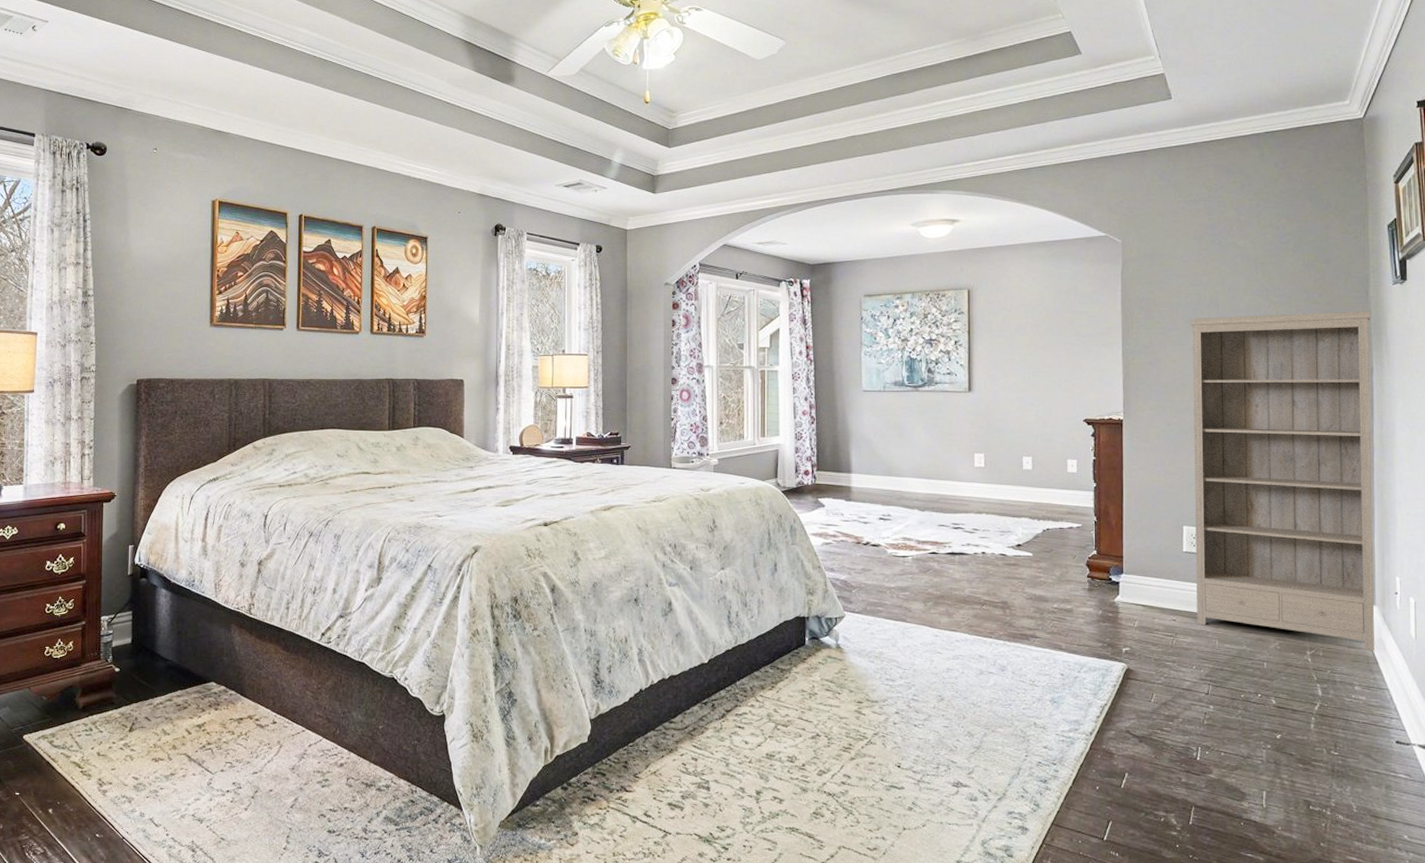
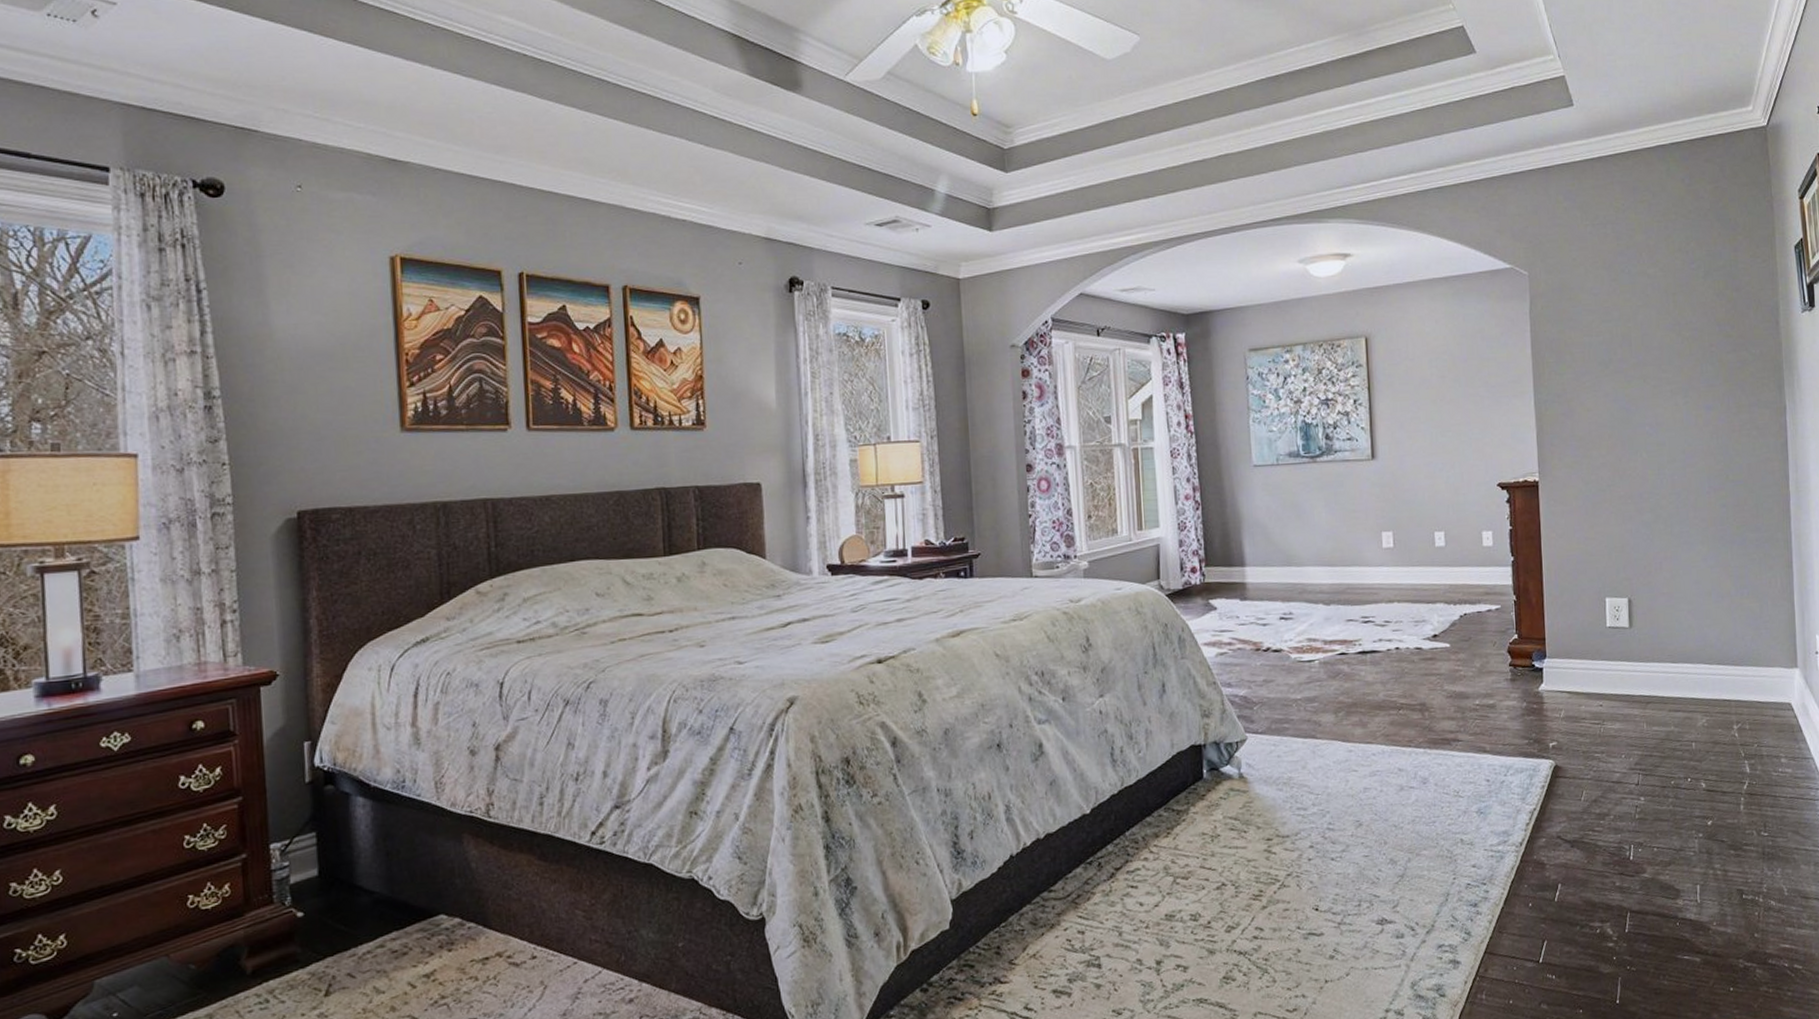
bookshelf: present [1190,311,1374,651] -> none [1603,342,1798,718]

